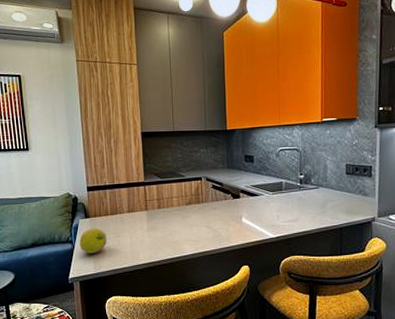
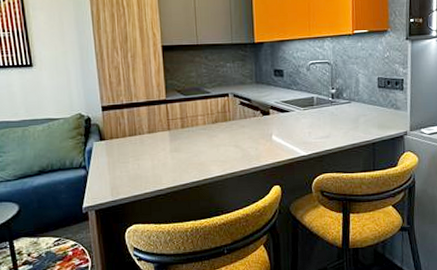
fruit: present [79,228,107,253] -> none [94,151,125,179]

